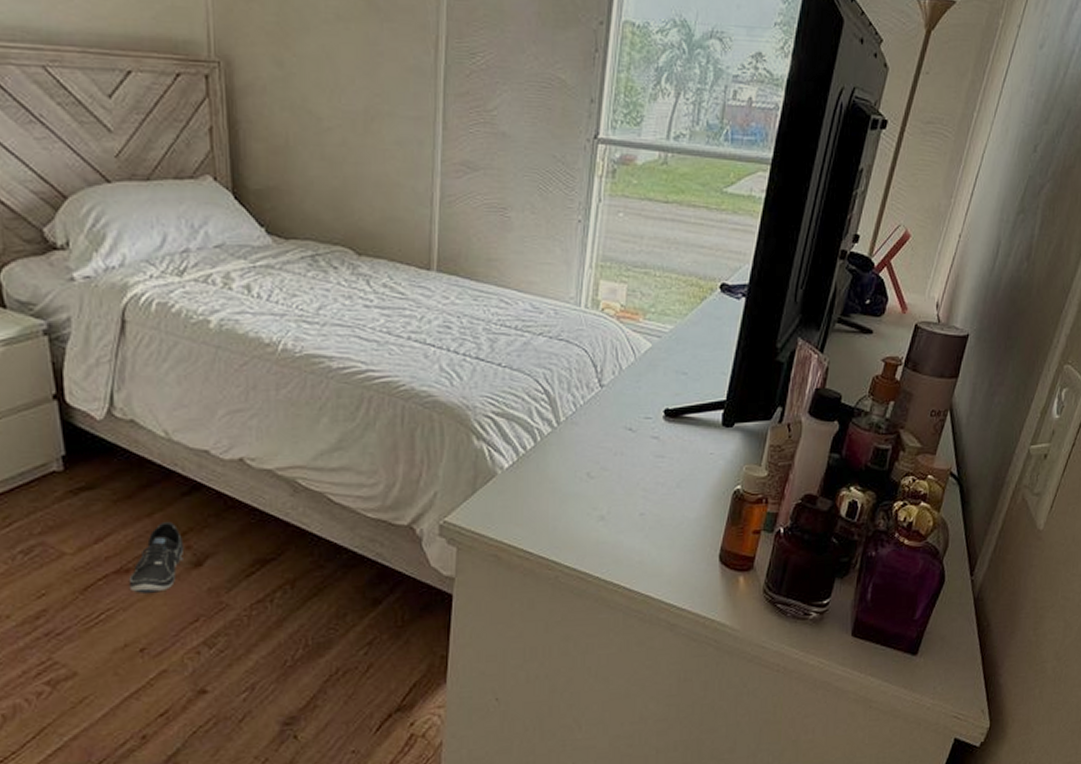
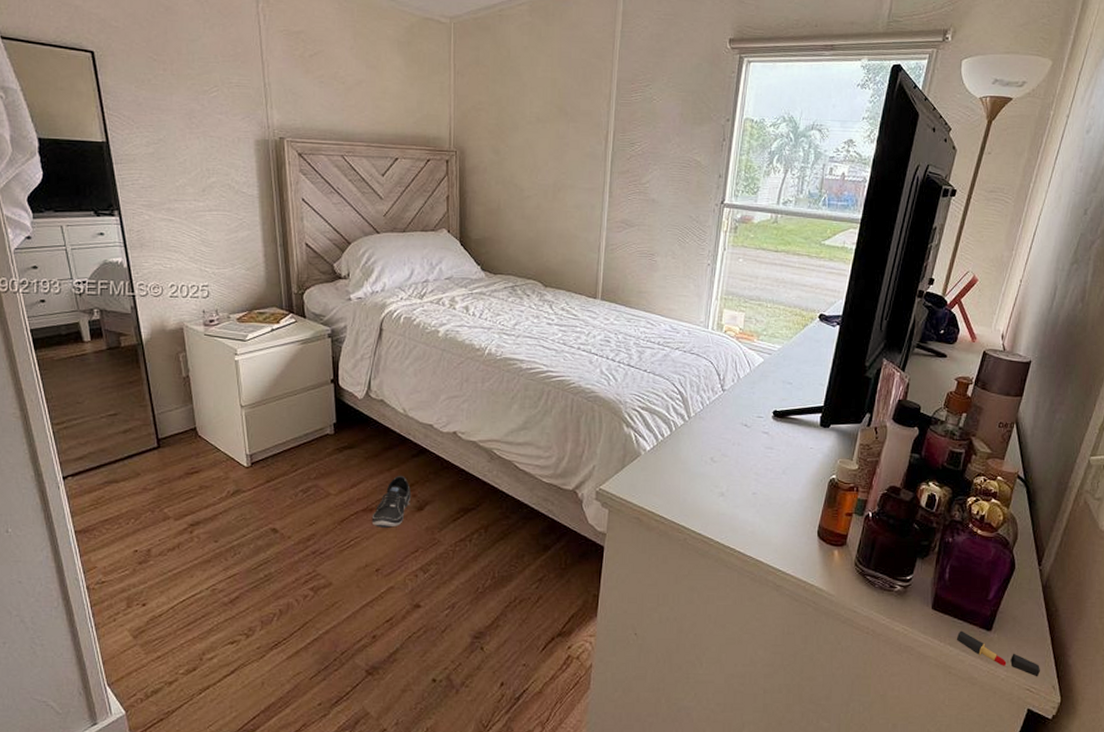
lipstick: none [878,657,969,702] -> present [956,630,1040,677]

